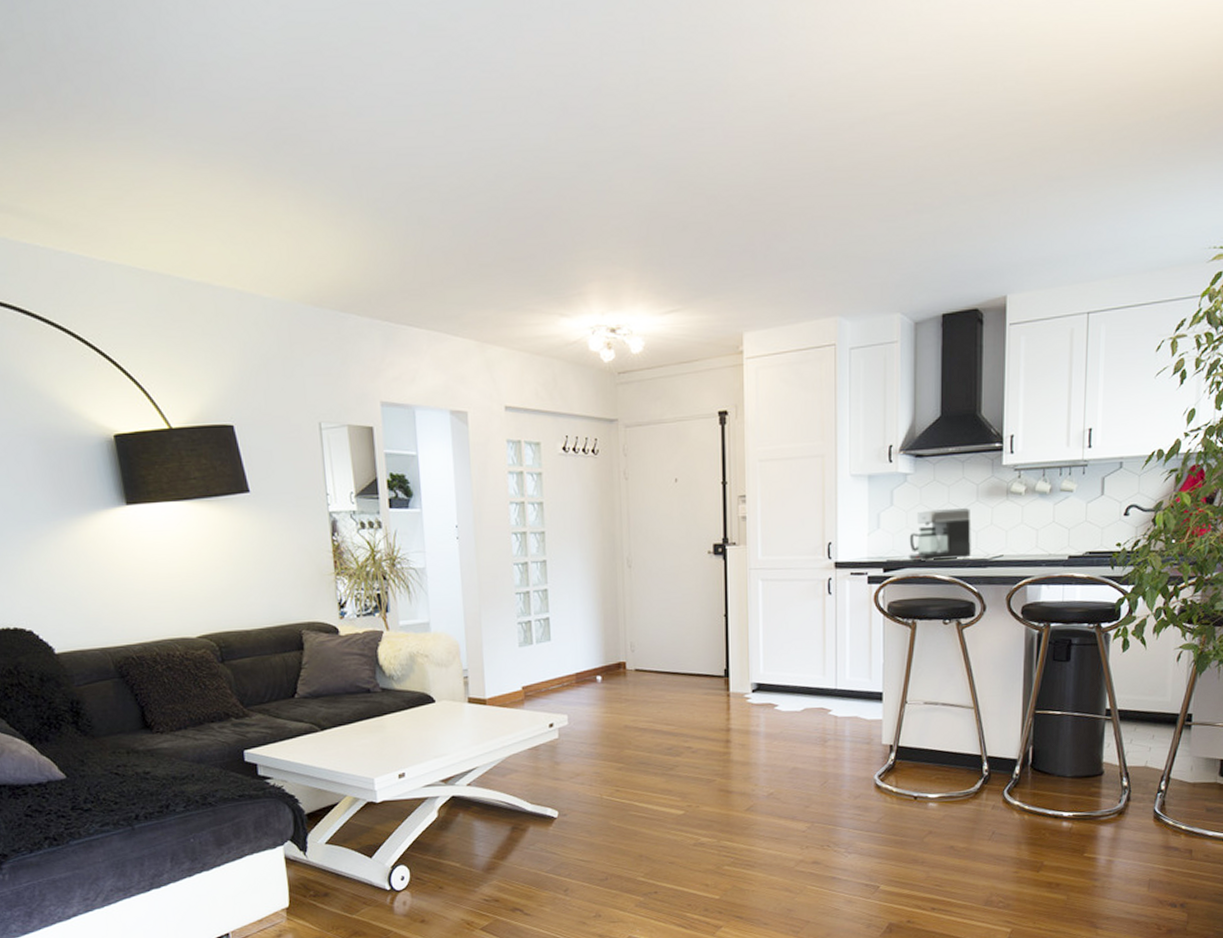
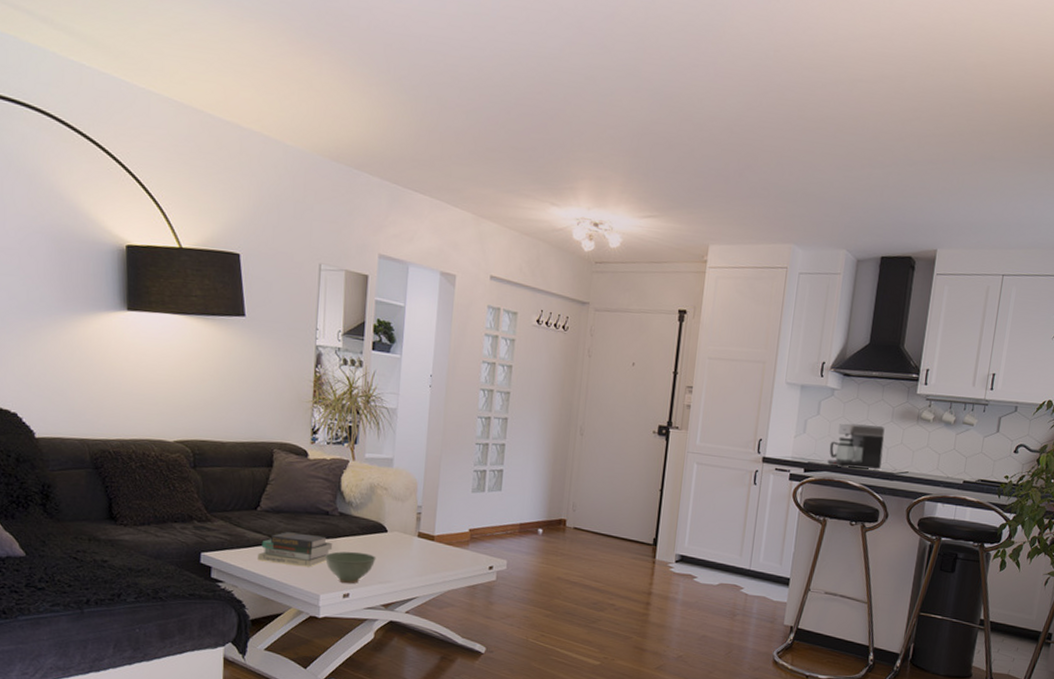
books: none [303,716,380,752] -> present [258,532,333,567]
bowl: none [373,727,428,762] -> present [324,551,376,583]

